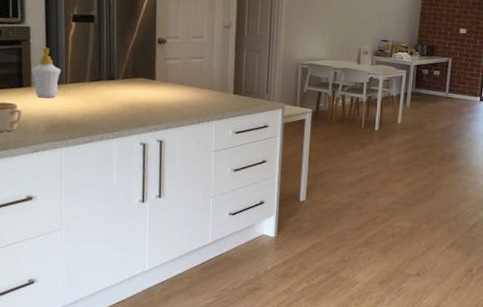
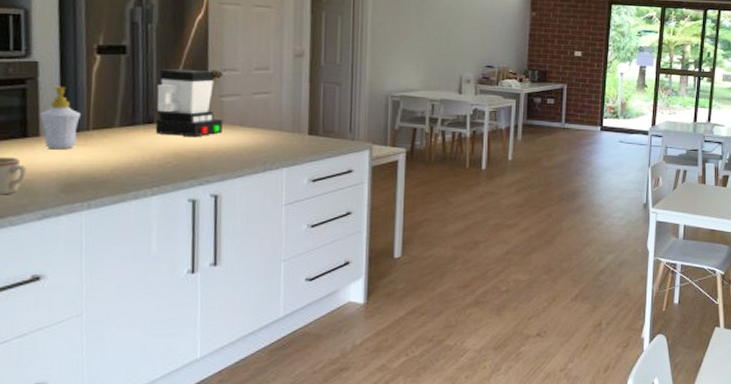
coffee maker: none [115,35,167,93] -> present [155,68,223,137]

